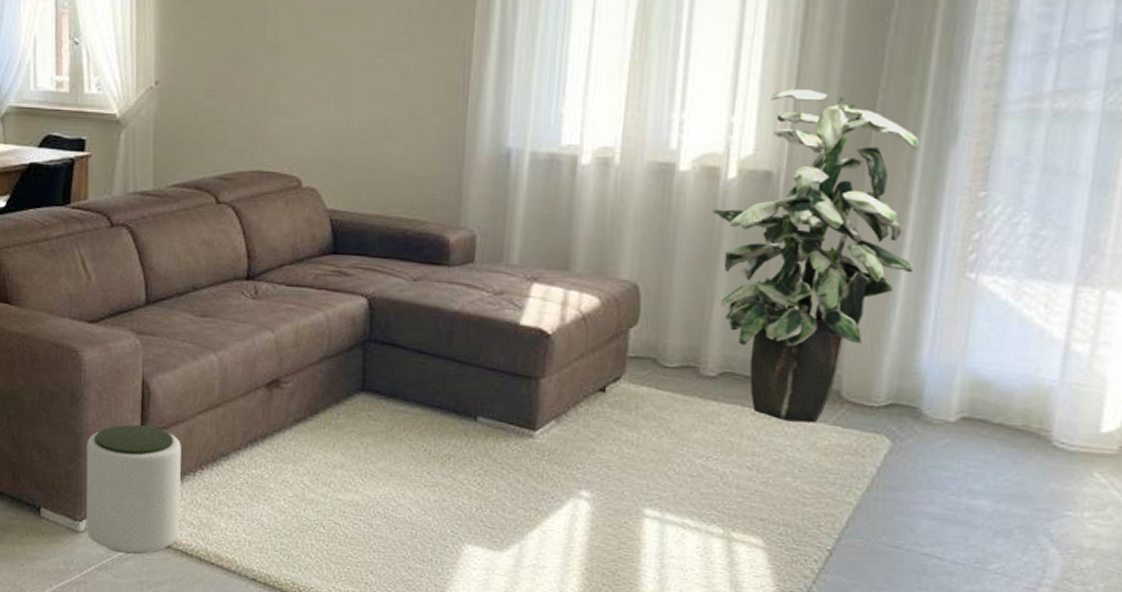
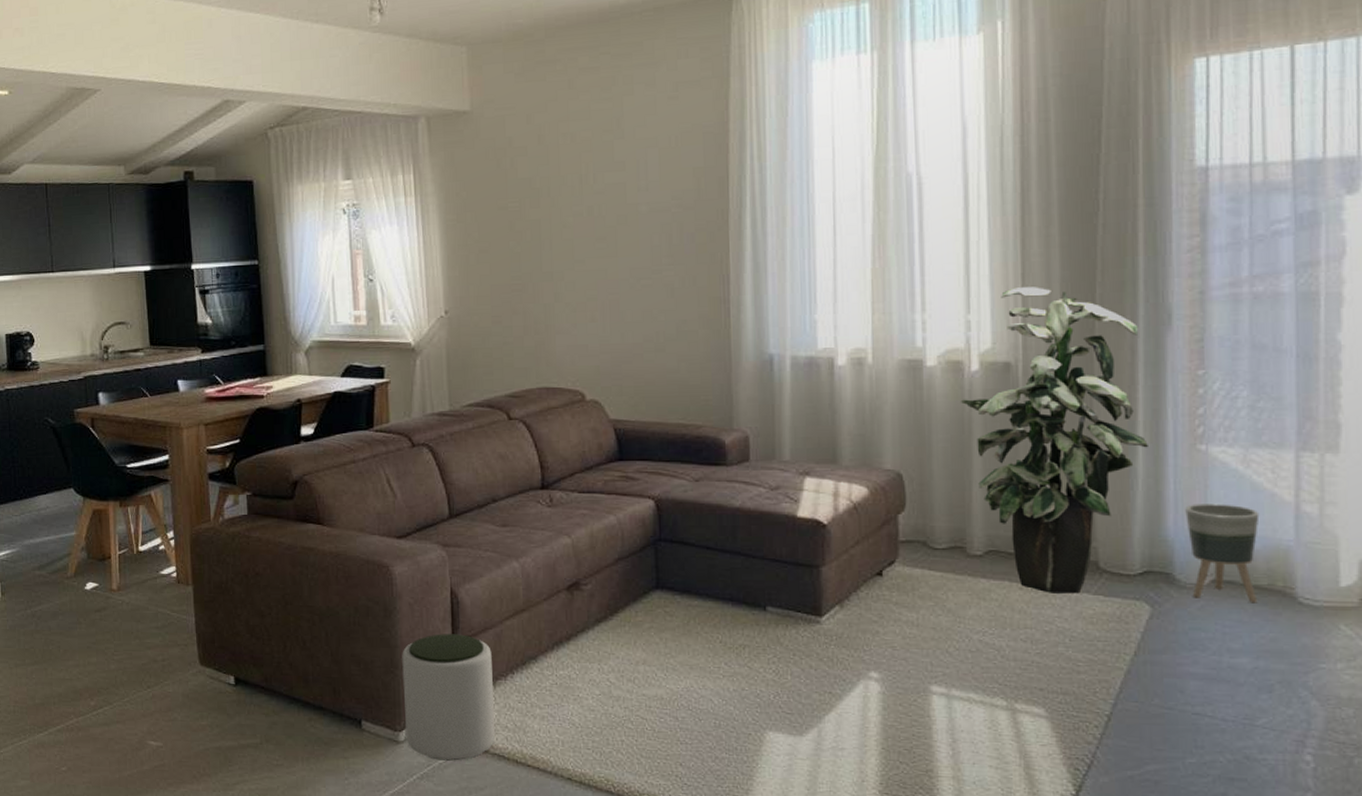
planter: none [939,335,1025,445] -> present [1185,504,1260,603]

